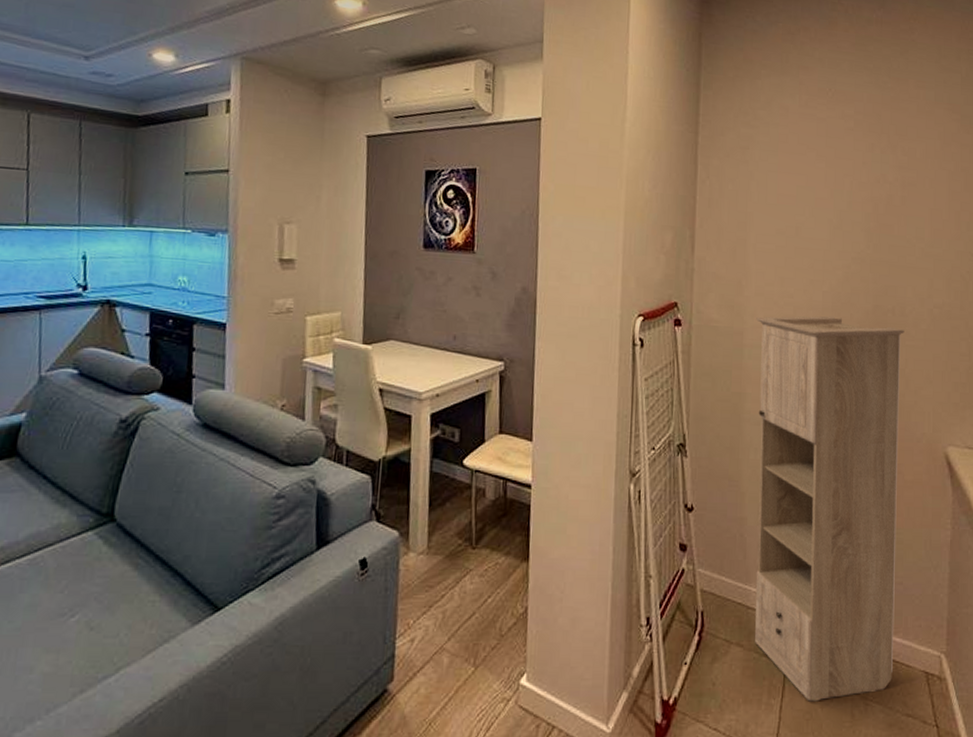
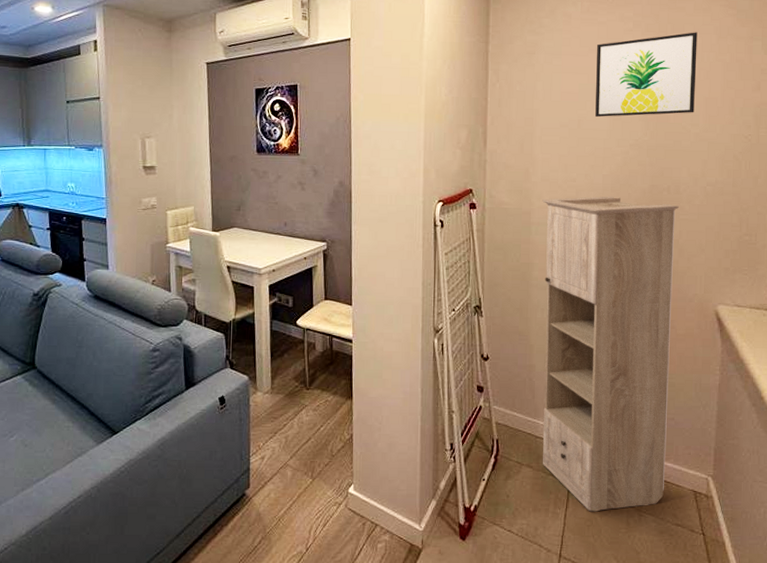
wall art: none [814,135,921,226] -> present [595,32,698,117]

